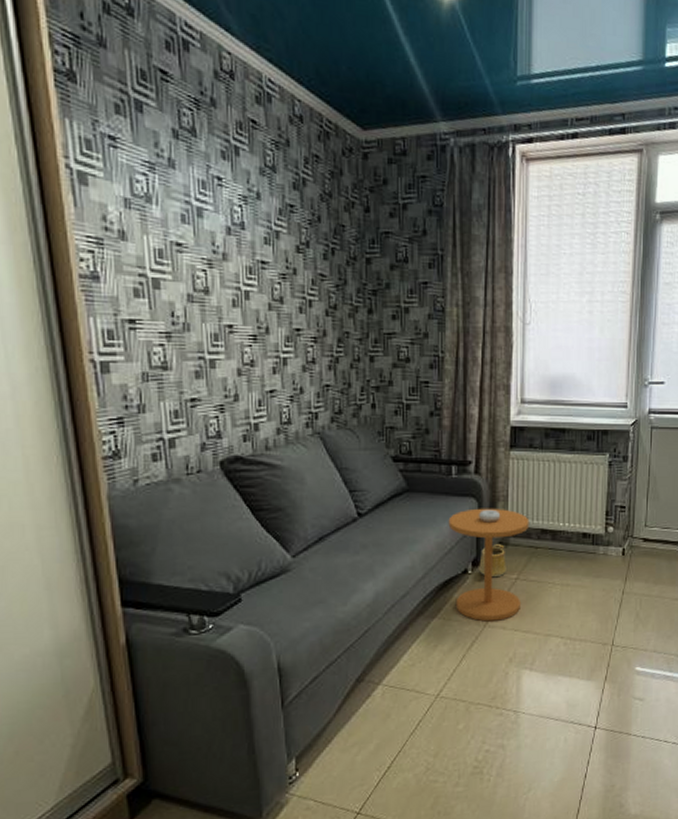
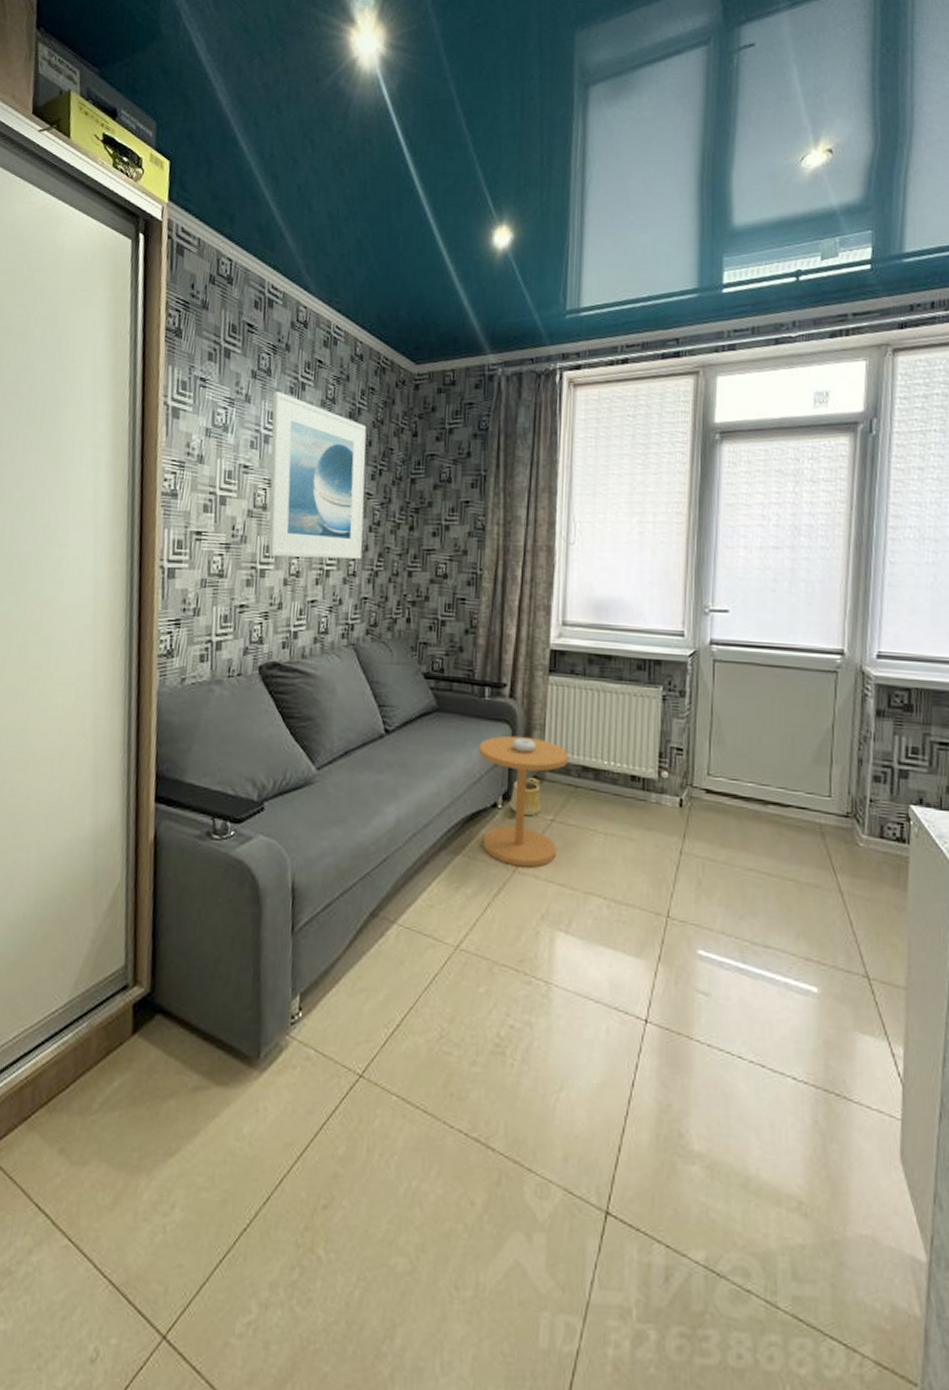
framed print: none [201,155,321,346] -> present [267,391,367,559]

